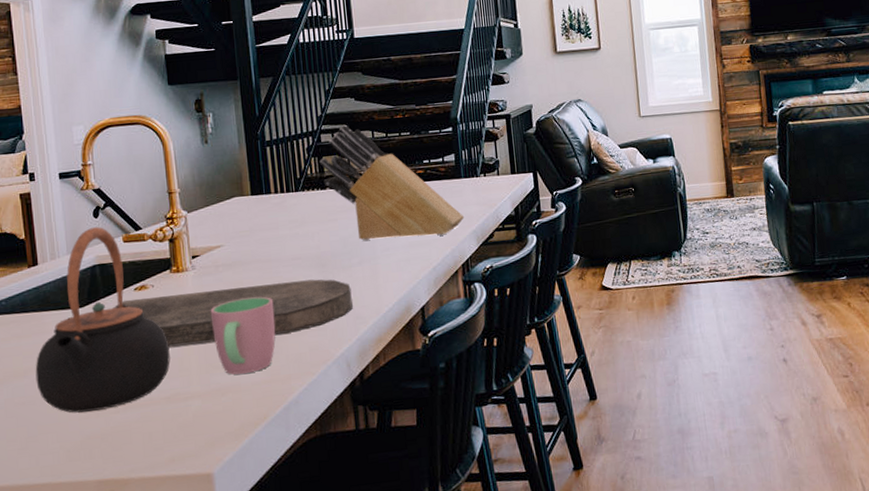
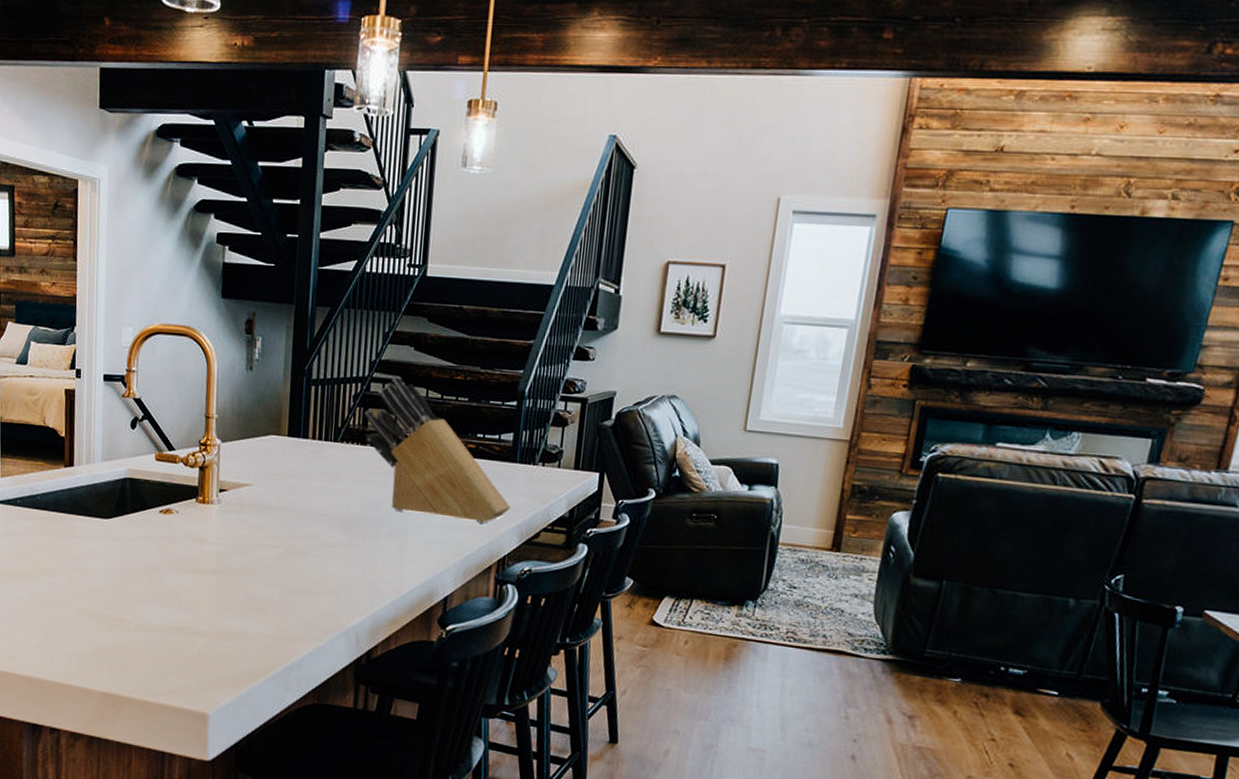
teapot: present [35,227,171,413] -> none [59,438,185,626]
cutting board: present [113,279,353,347] -> none [137,521,374,593]
cup: present [211,296,276,375] -> none [228,544,293,624]

